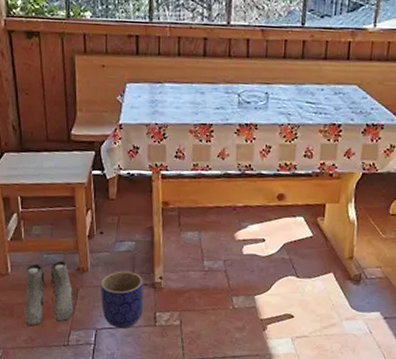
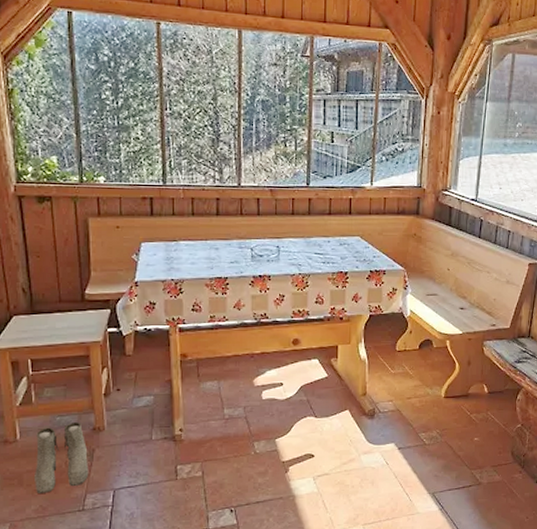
planter: present [100,271,144,329] -> none [117,426,164,486]

